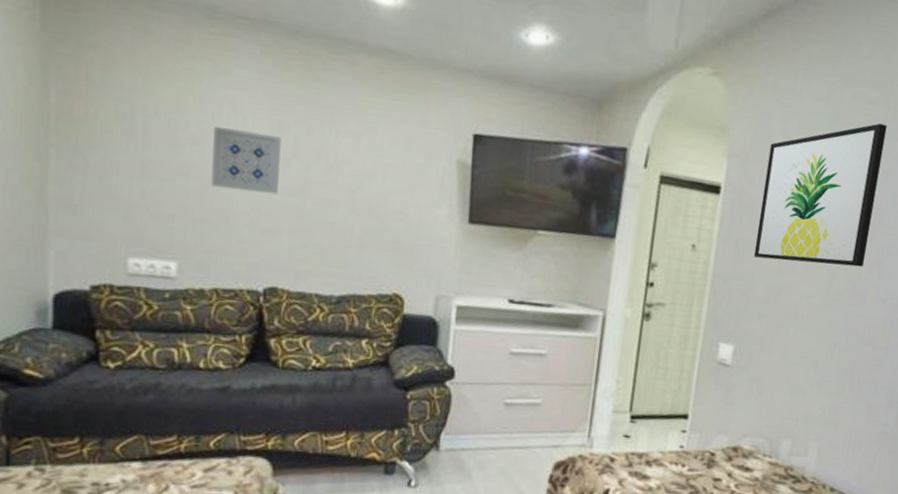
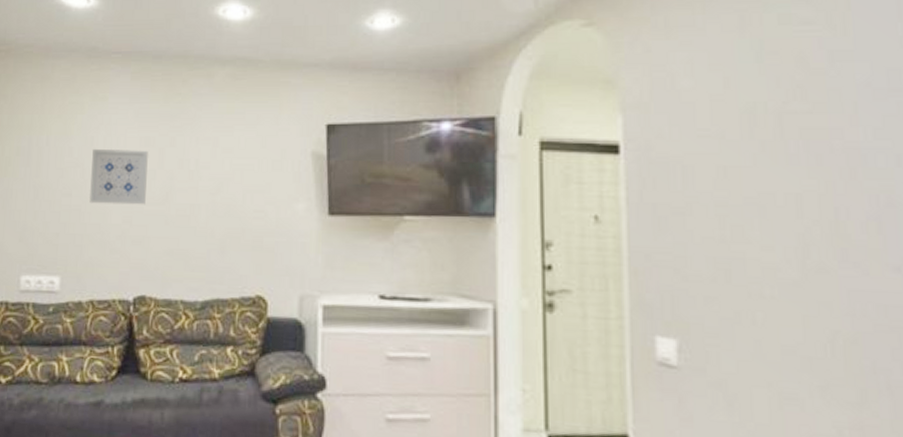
wall art: present [753,123,887,267] -> none [675,45,851,226]

